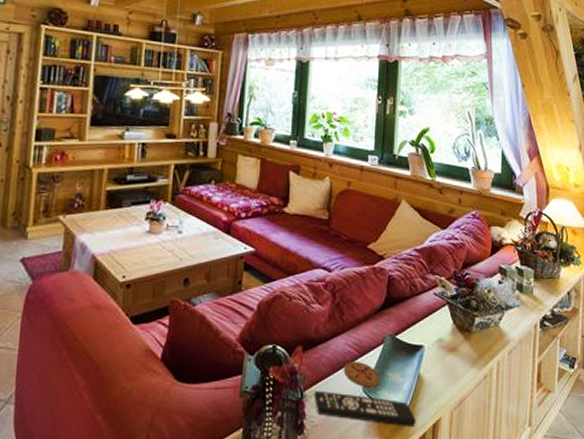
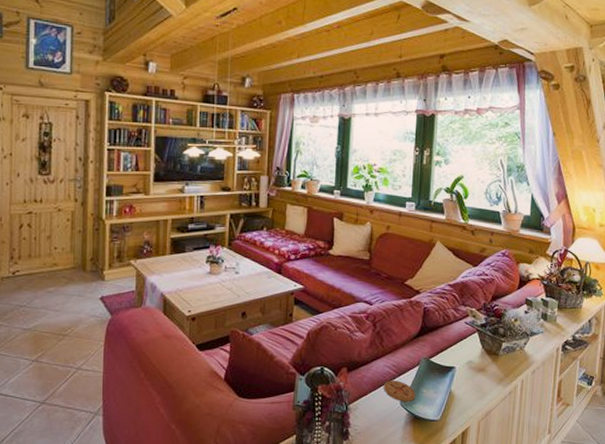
remote control: present [314,390,416,426] -> none [357,404,447,434]

